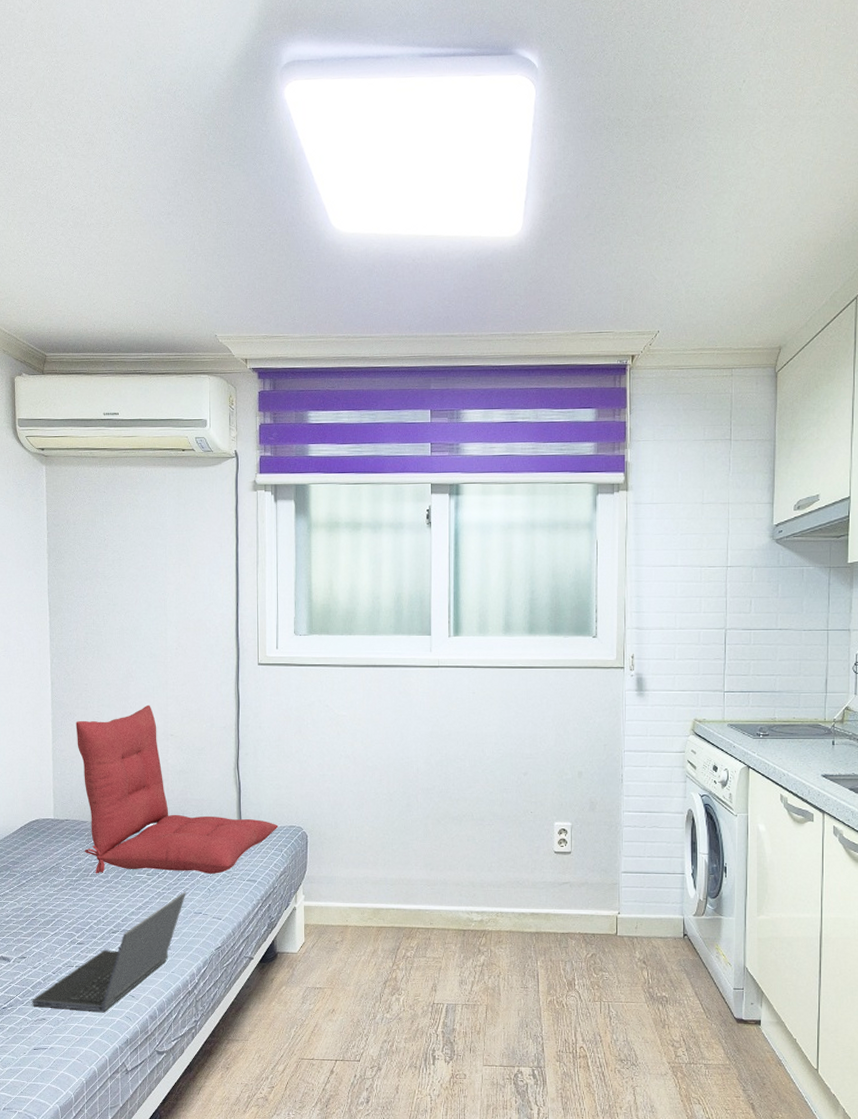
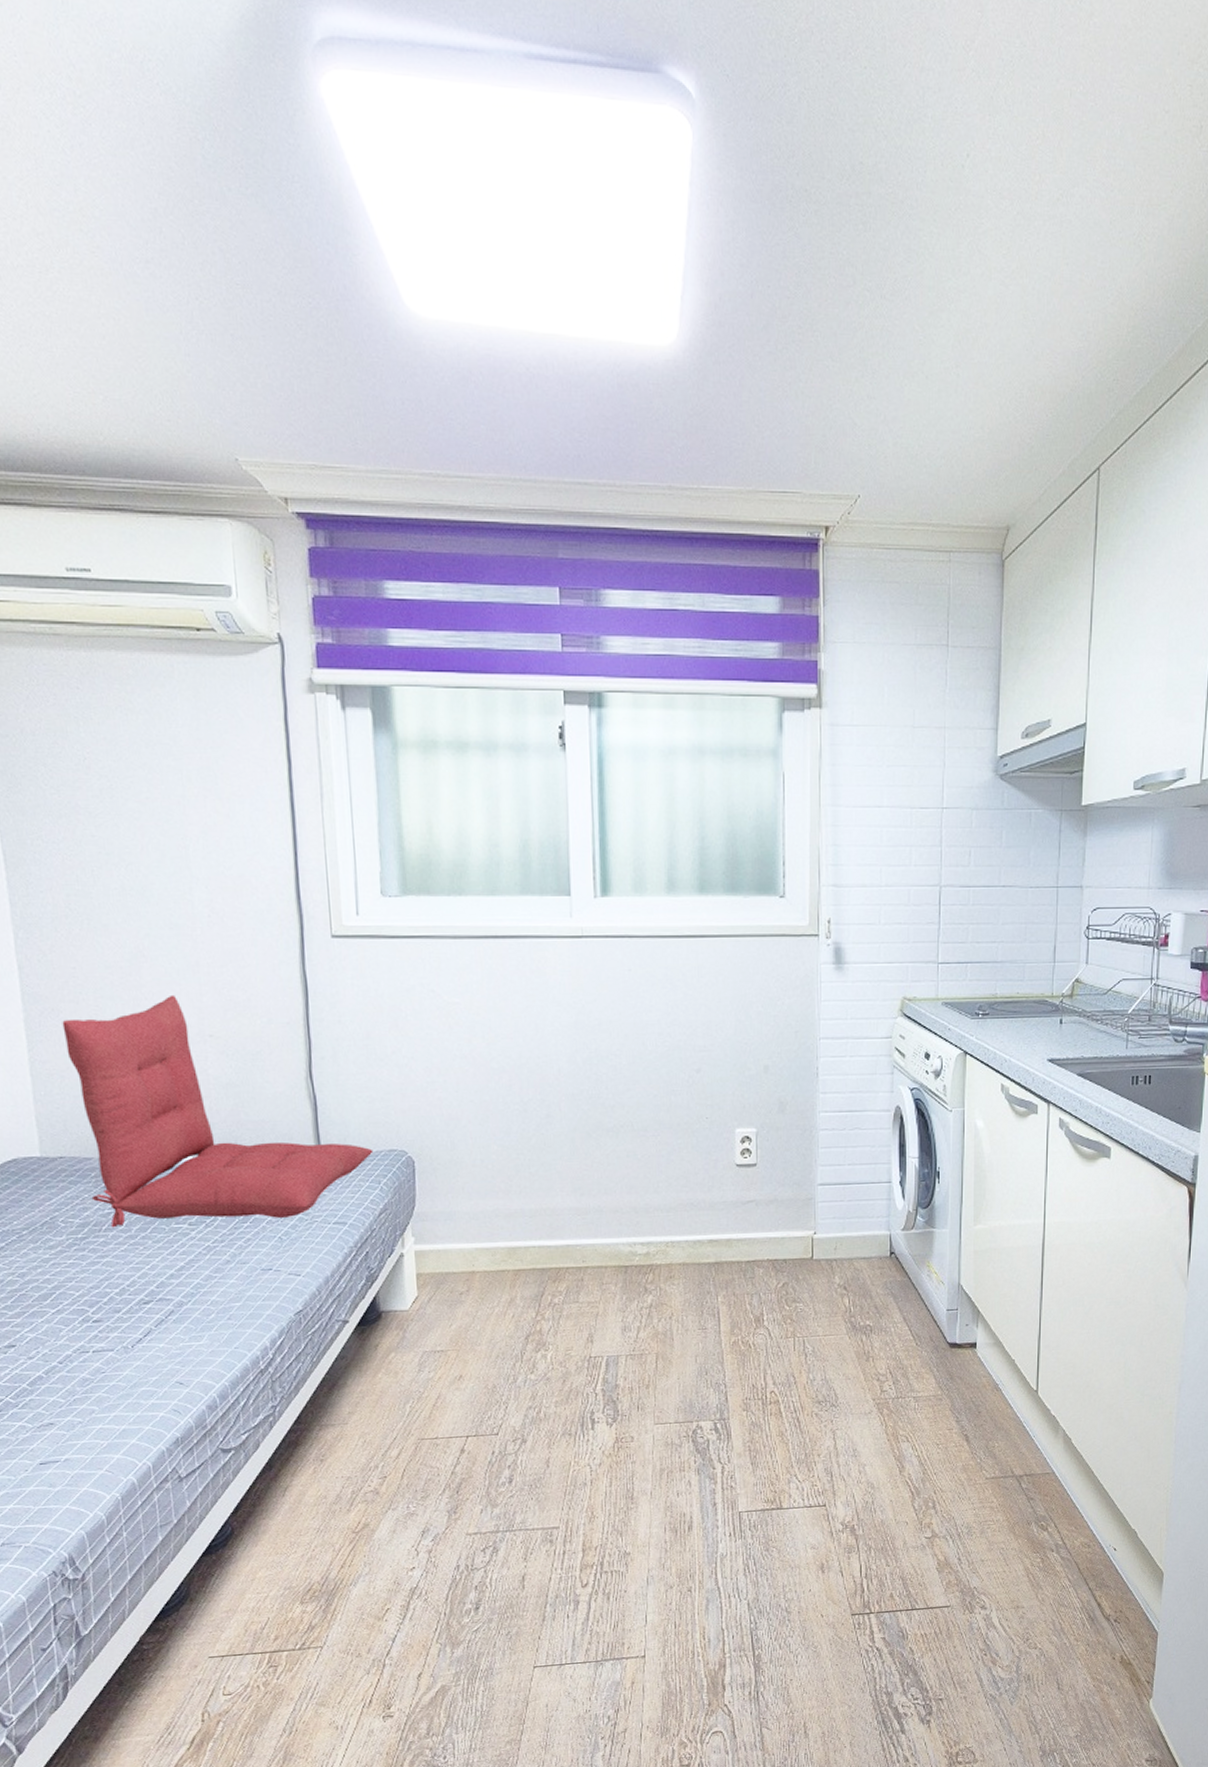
laptop computer: present [32,892,186,1012] -> none [30,1244,248,1408]

